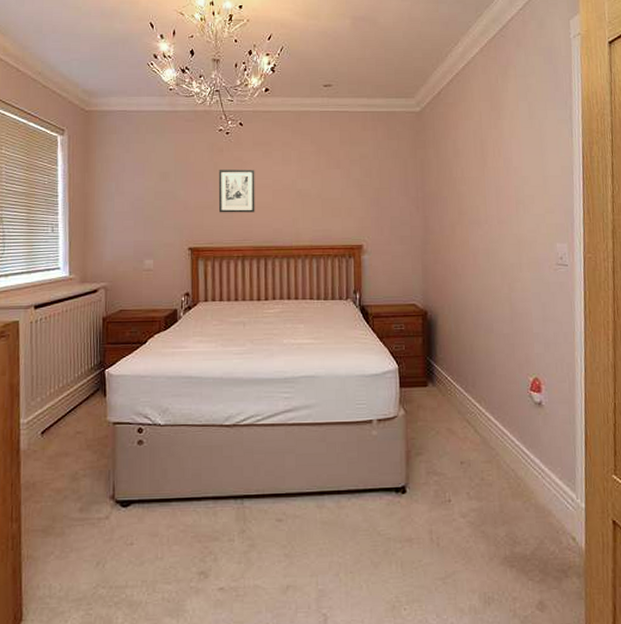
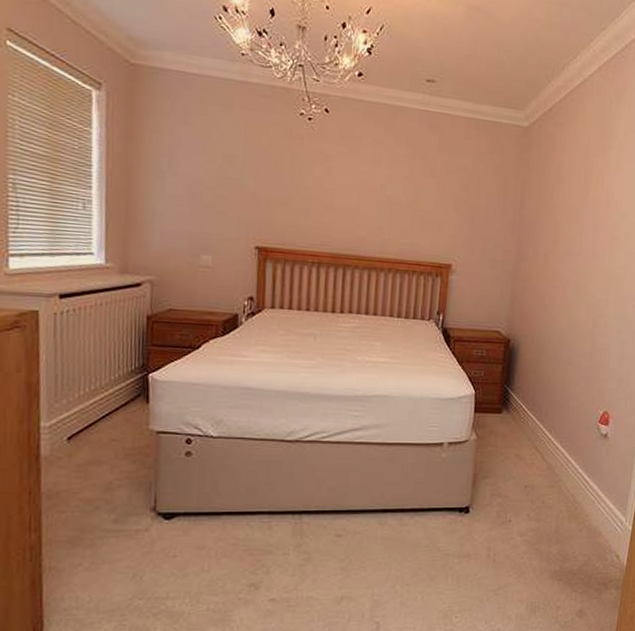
wall art: present [218,169,255,213] -> none [293,161,340,215]

